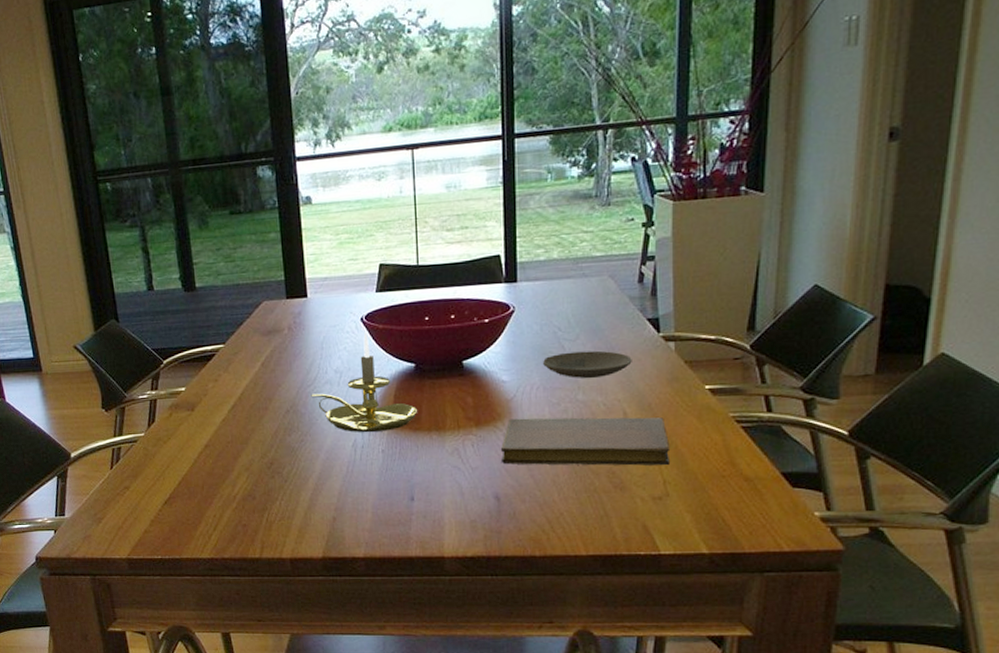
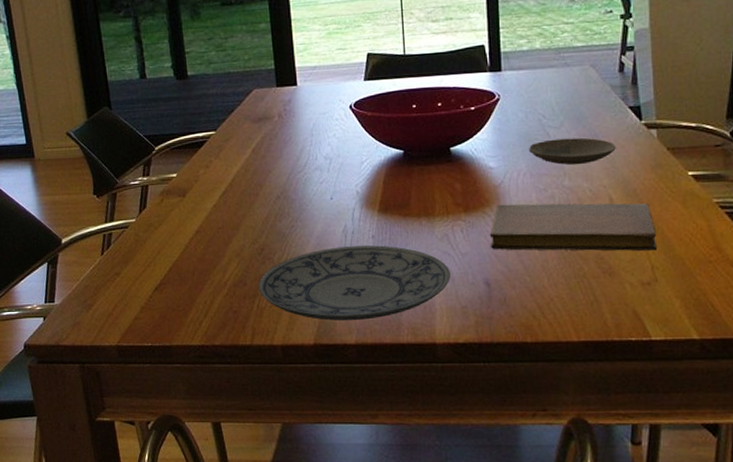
plate: none [267,459,460,534] -> present [258,245,450,321]
candle holder: present [311,332,417,433] -> none [301,119,406,219]

